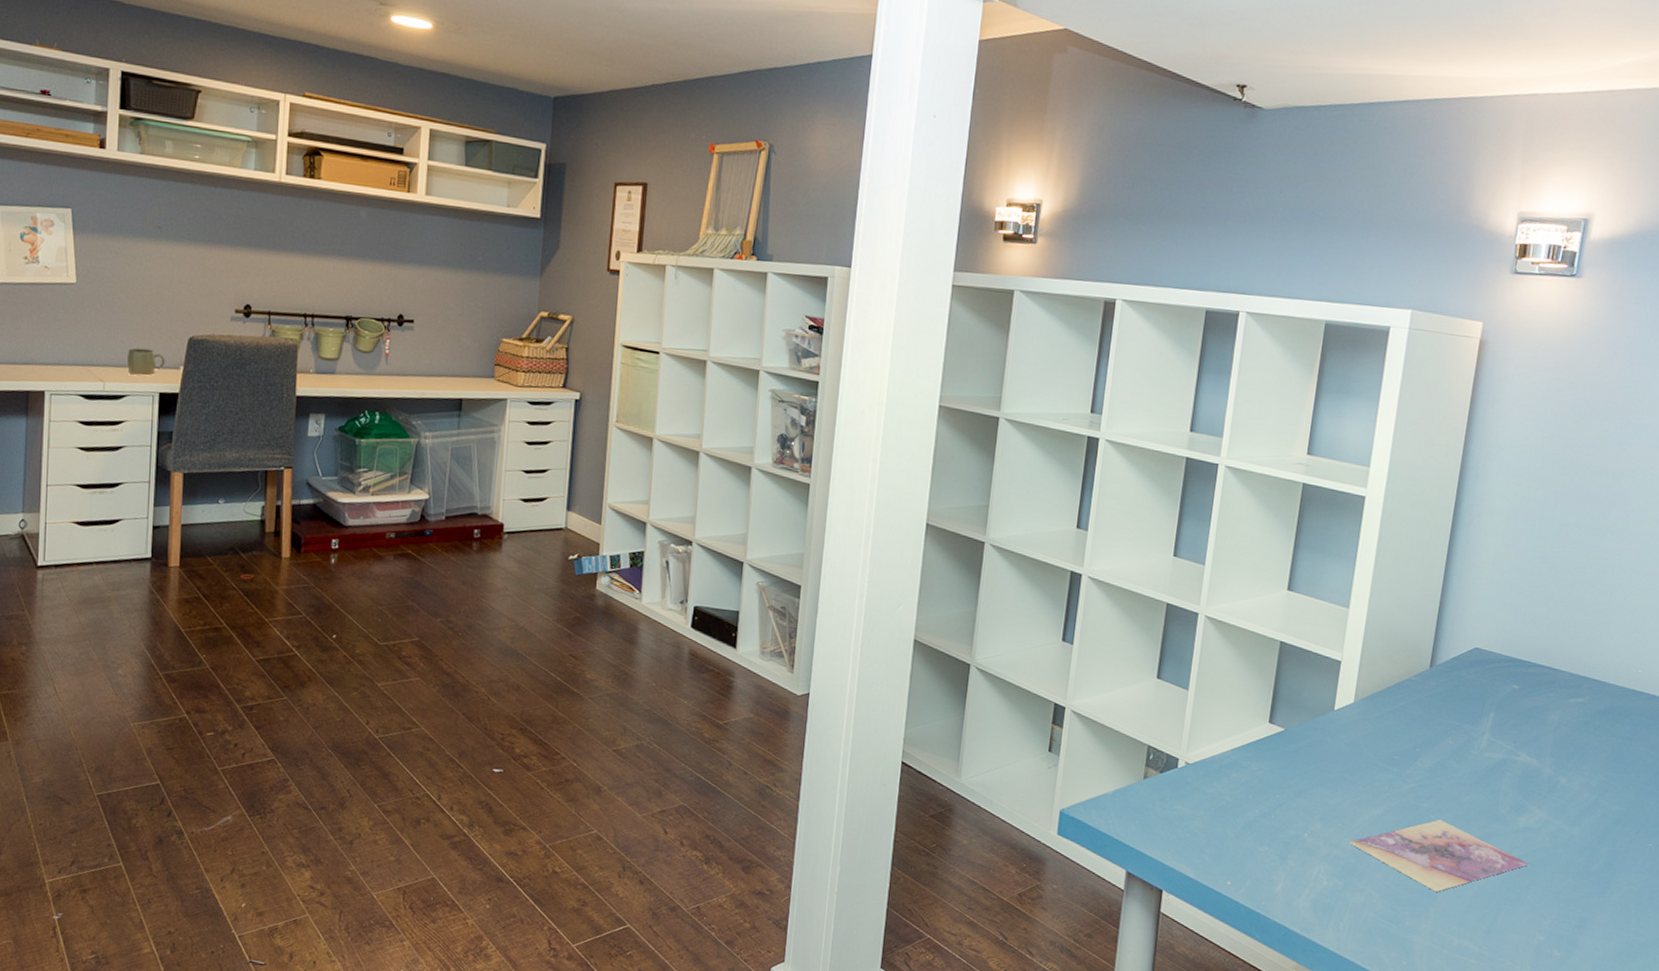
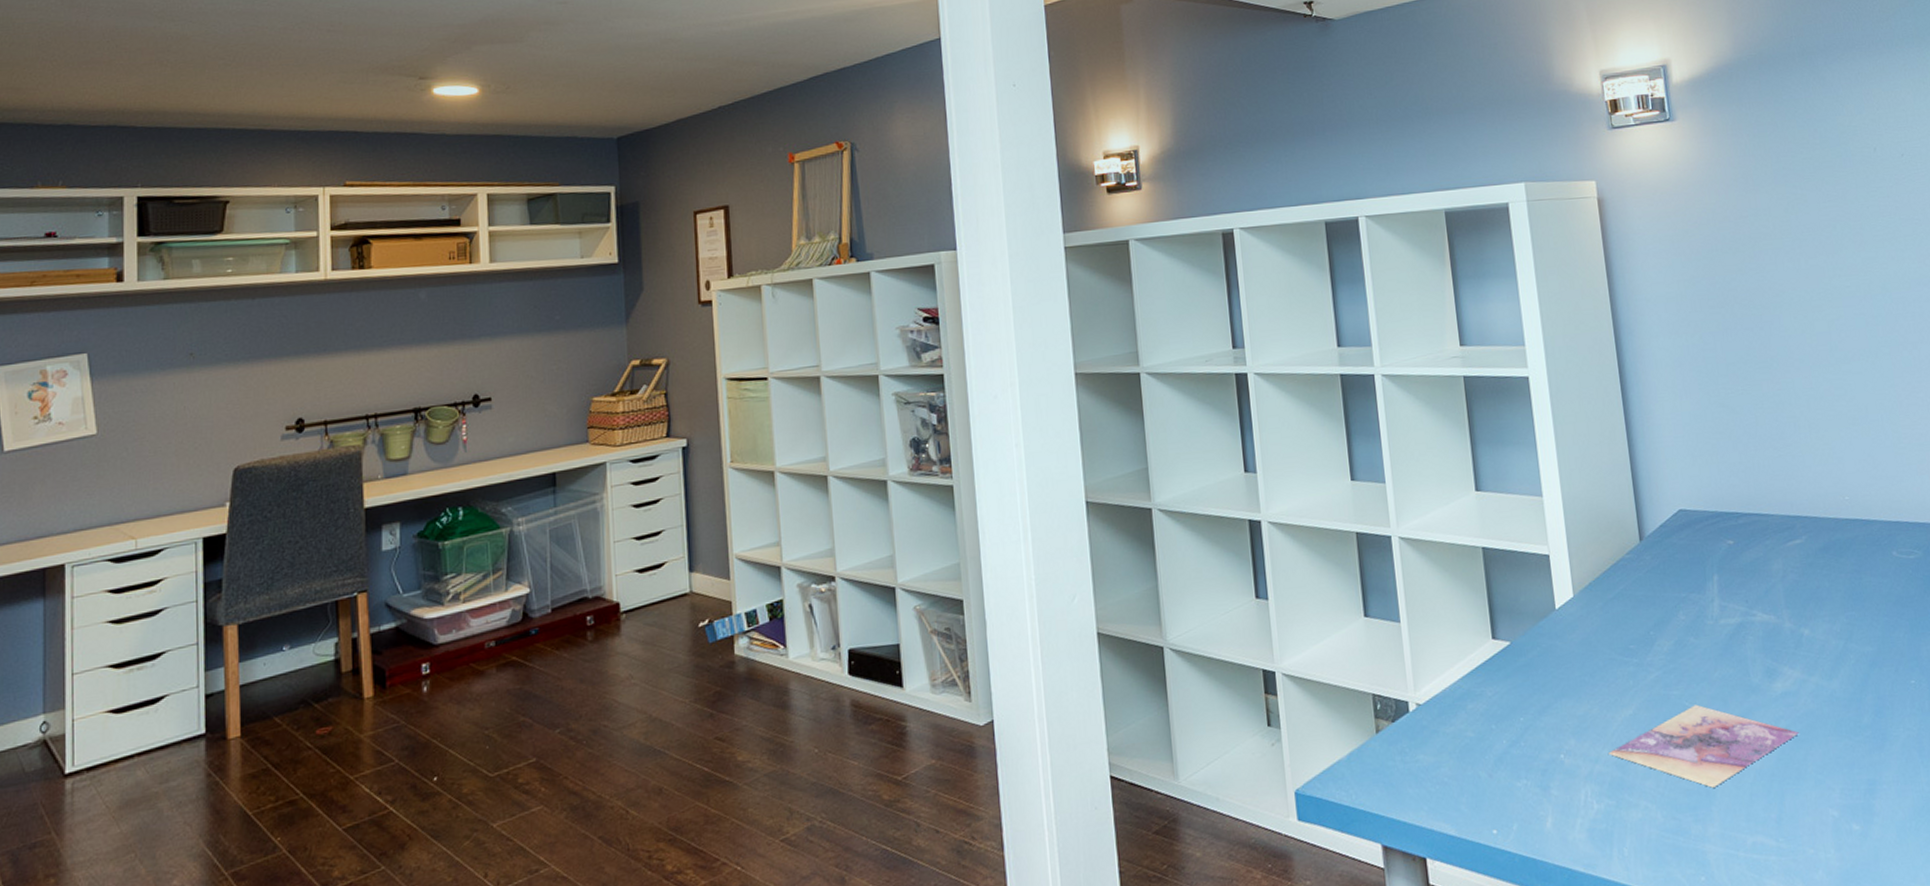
mug: present [127,348,165,376] -> none [163,490,207,524]

